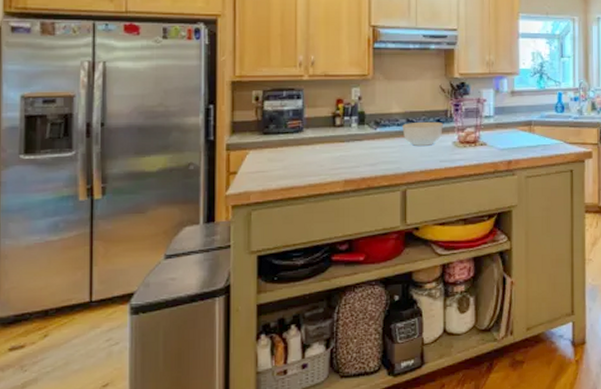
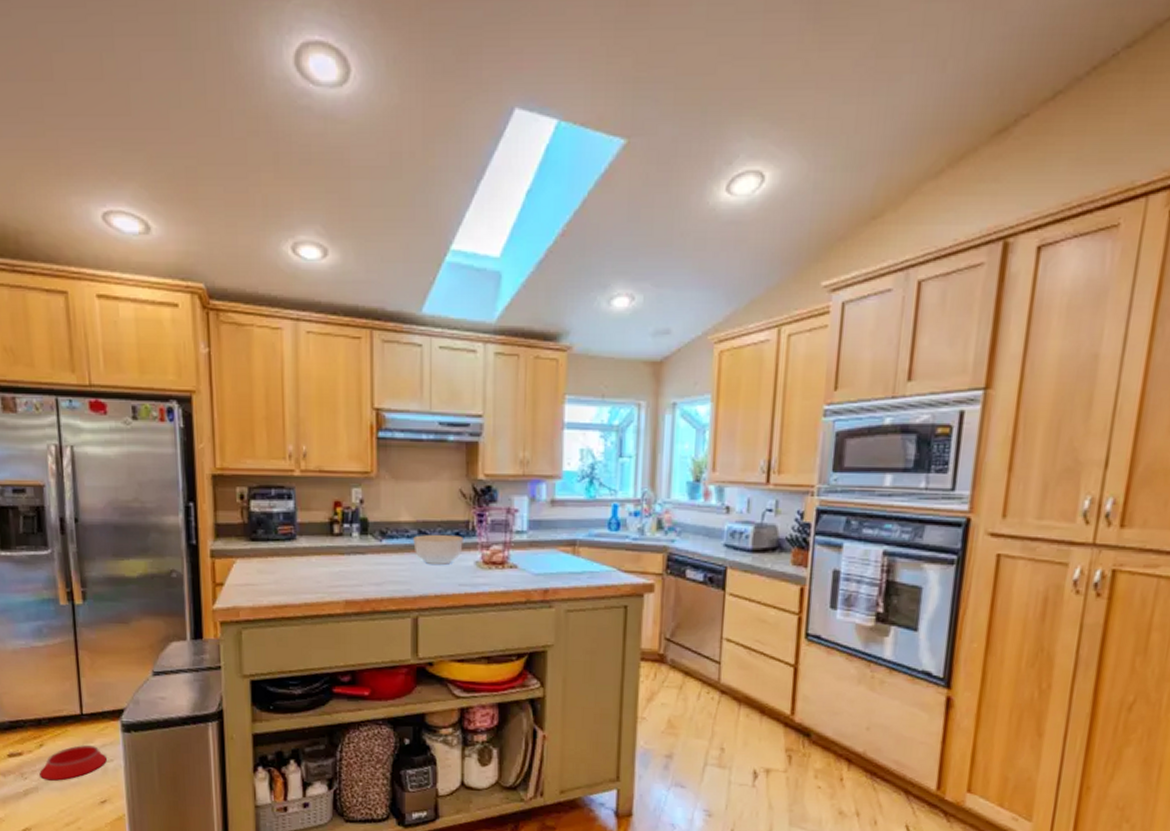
pet bowl: none [41,331,112,370] -> present [39,745,107,781]

